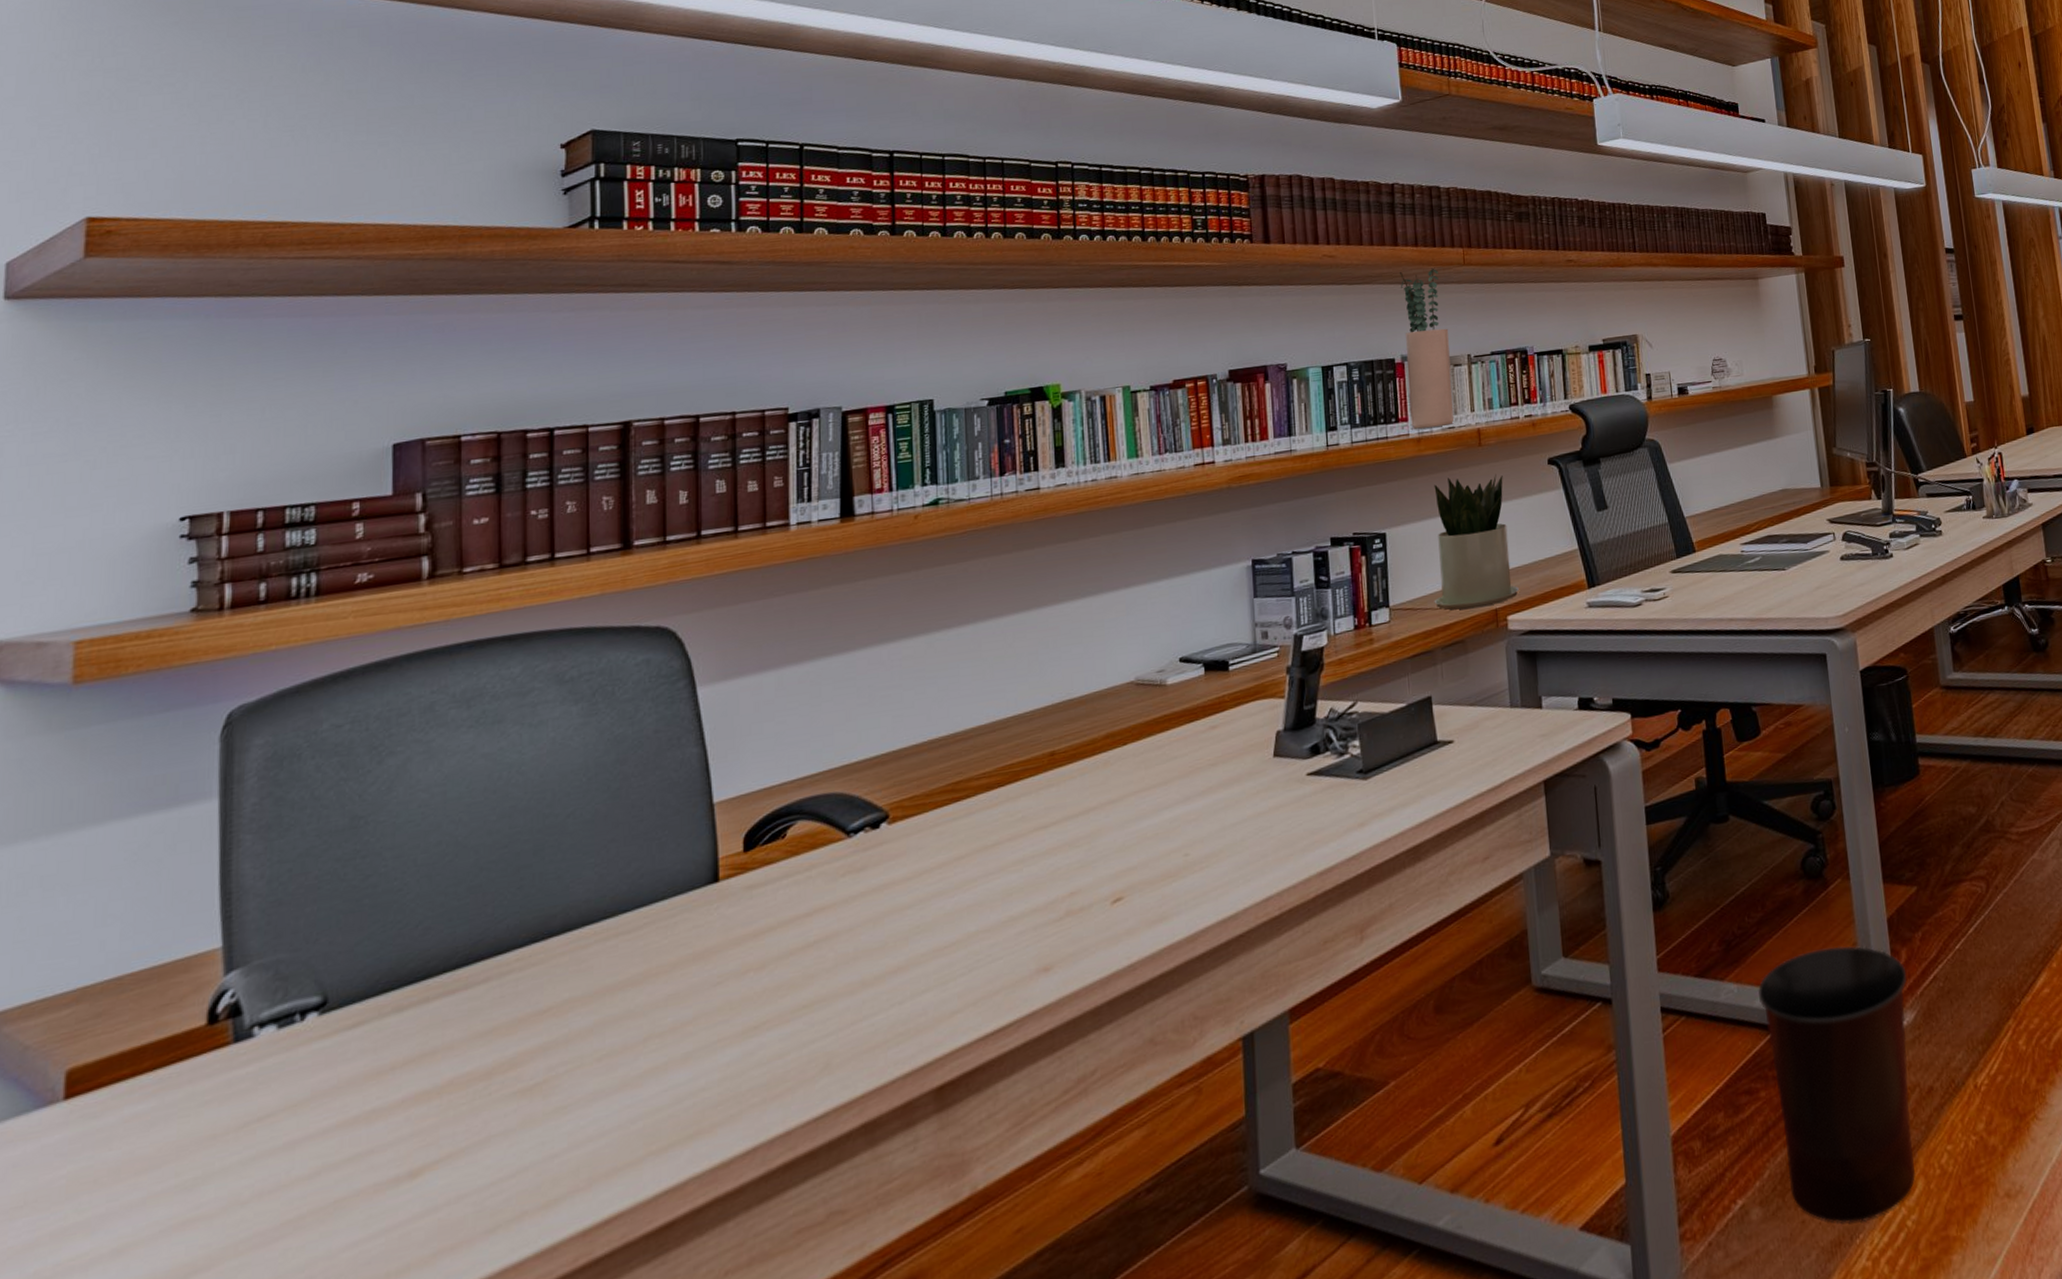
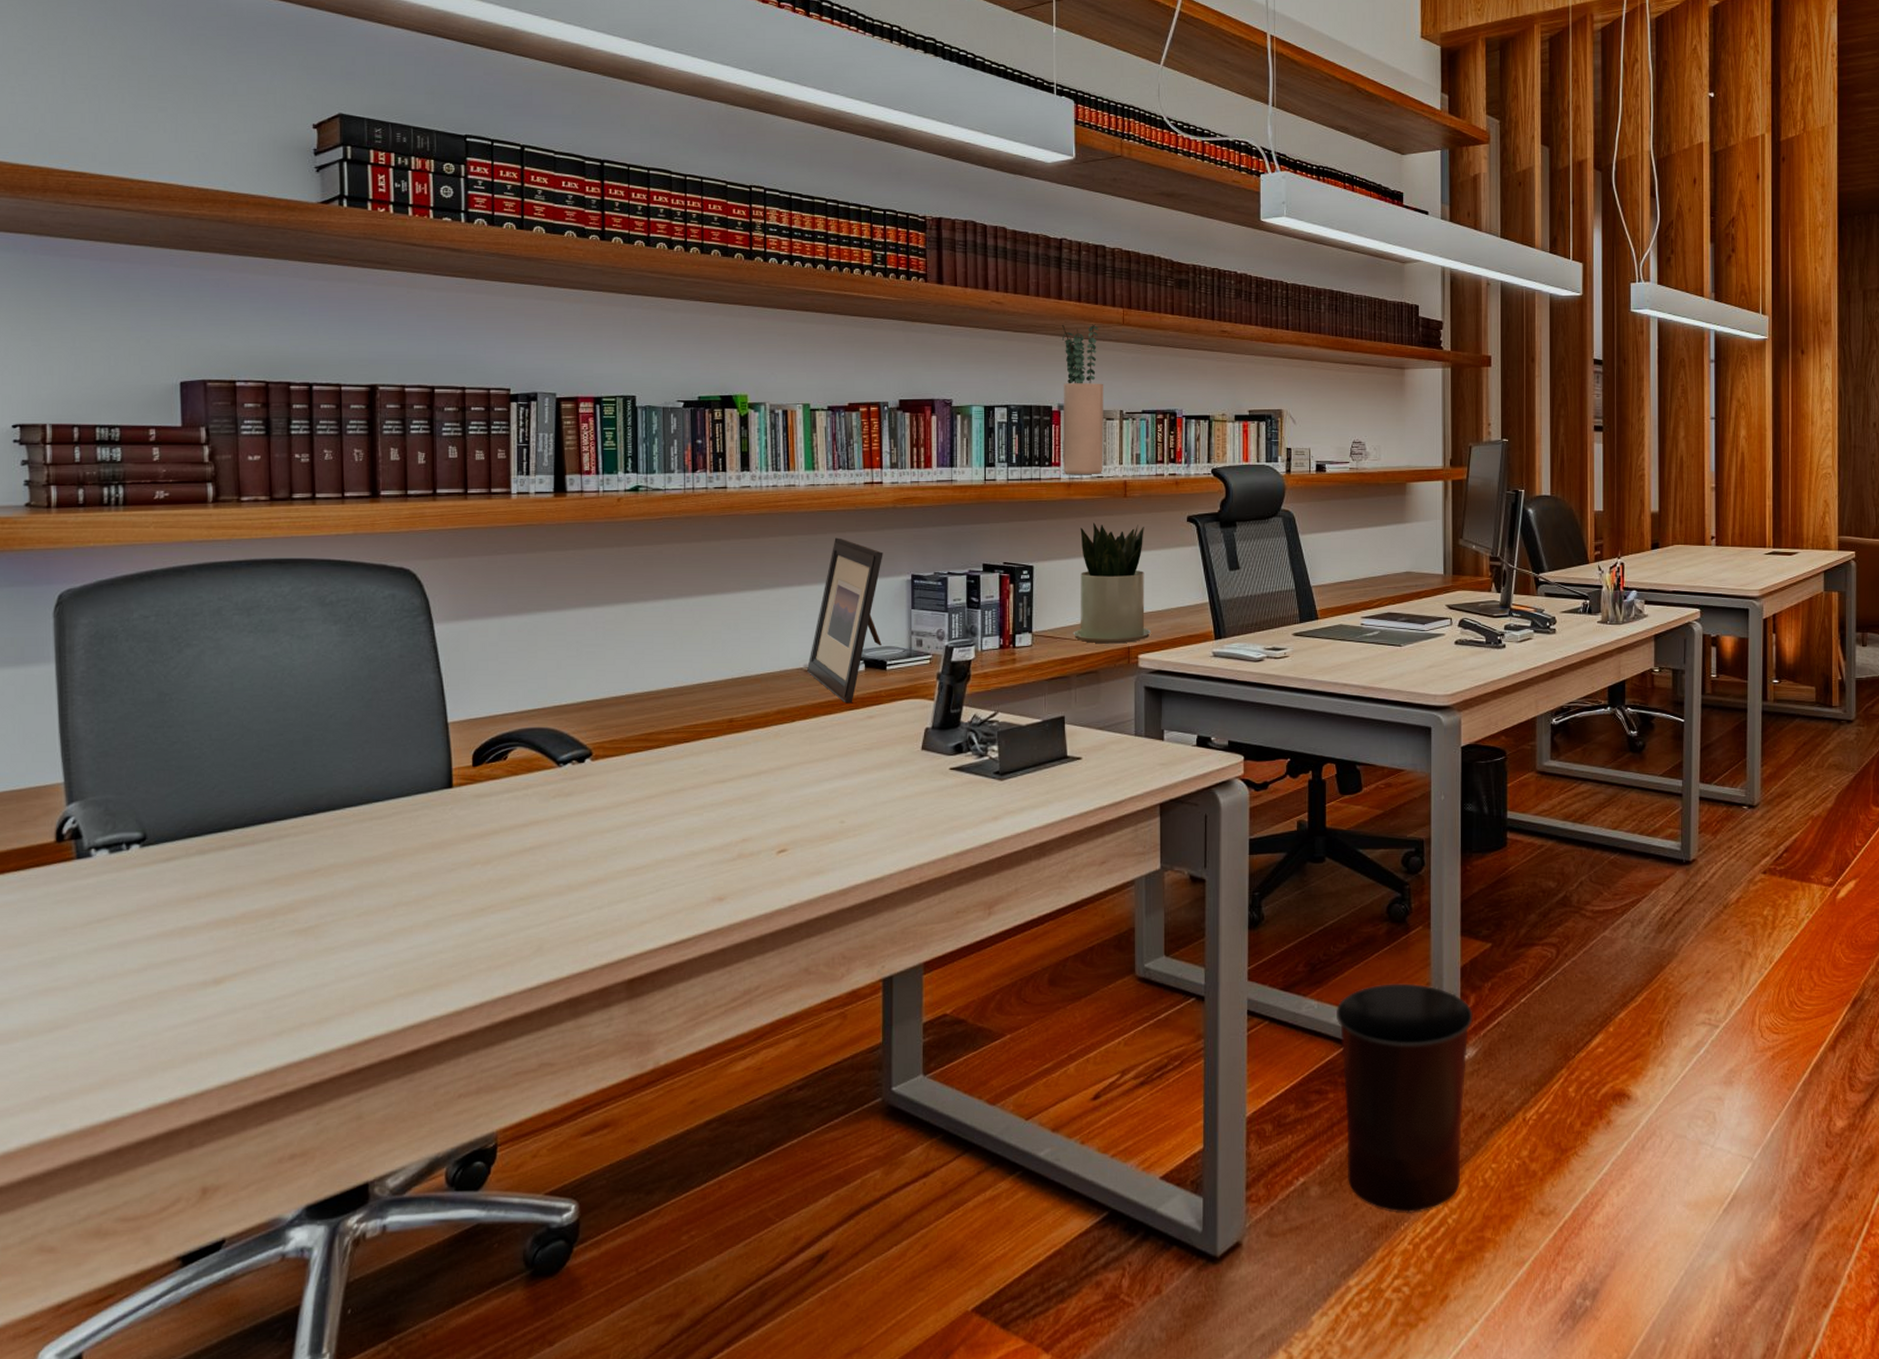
picture frame: none [1139,528,1222,716] -> present [807,537,883,704]

